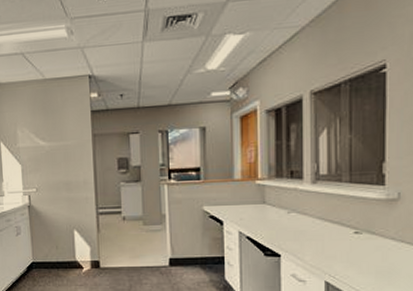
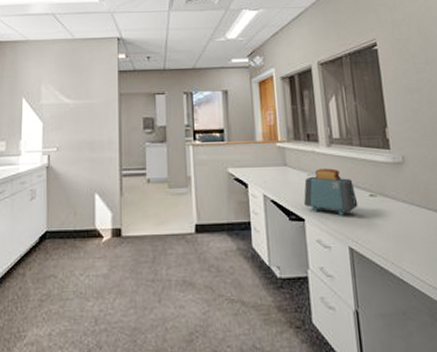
toaster: none [282,205,340,252] -> present [304,168,358,216]

